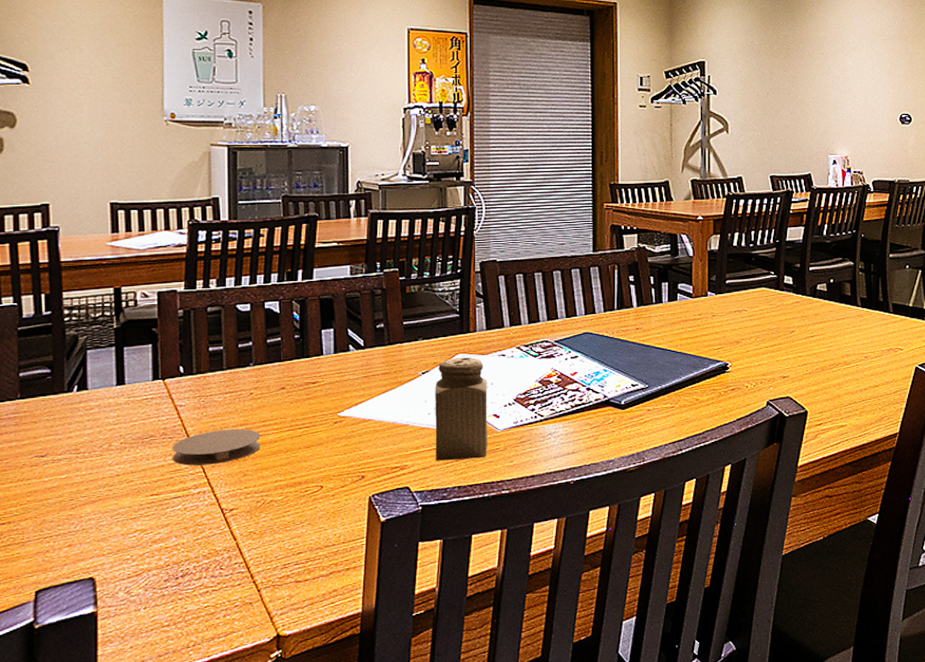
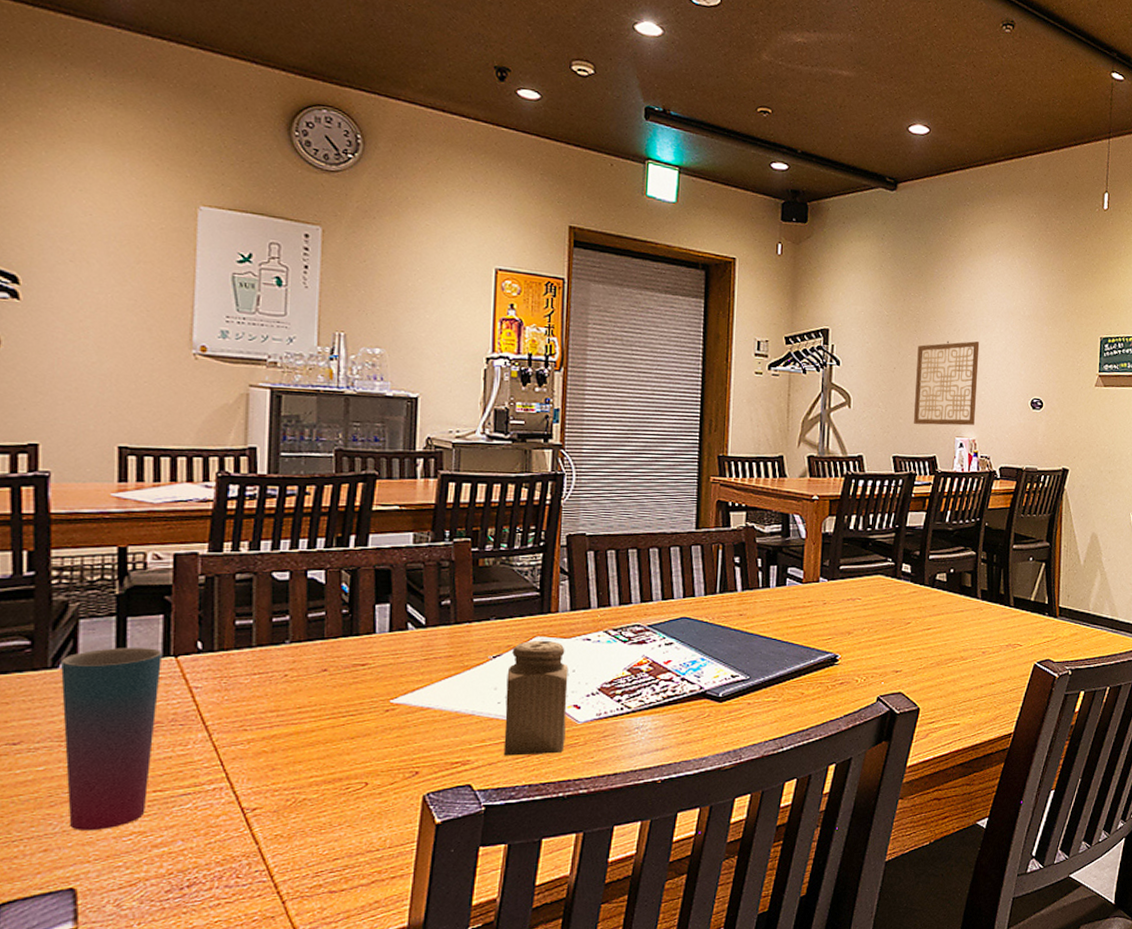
cup: none [74,373,152,529] -> present [60,648,162,831]
coaster: present [172,428,261,466] -> none [182,715,295,757]
wall art: none [788,63,847,145] -> present [914,340,980,426]

